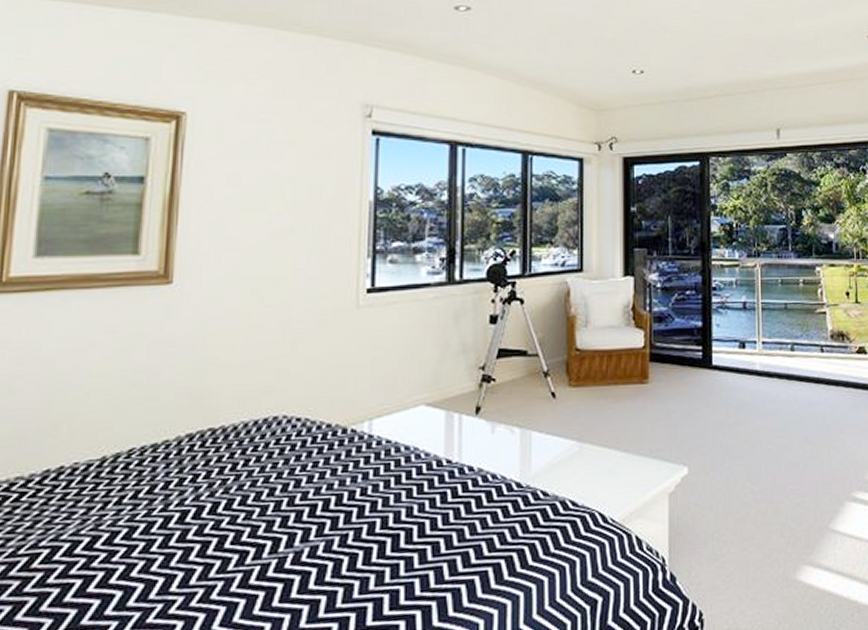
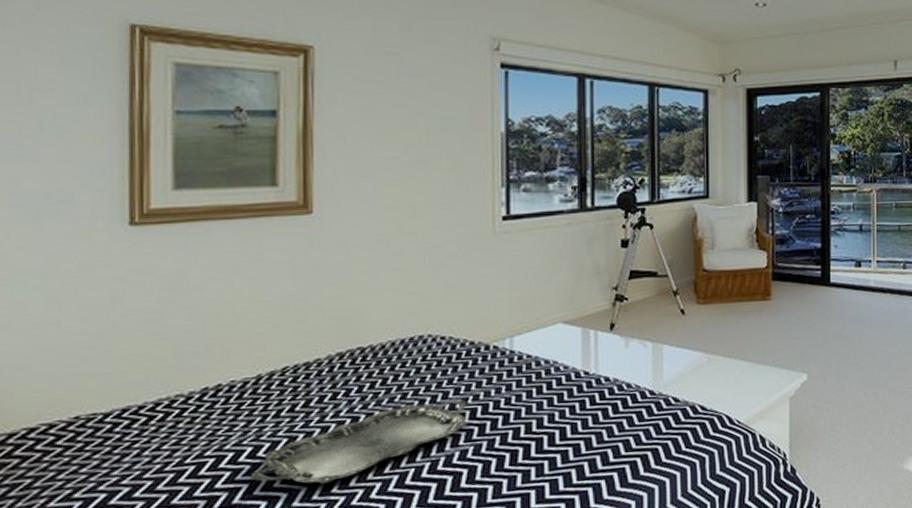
serving tray: none [85,488,321,581] -> present [251,399,468,484]

